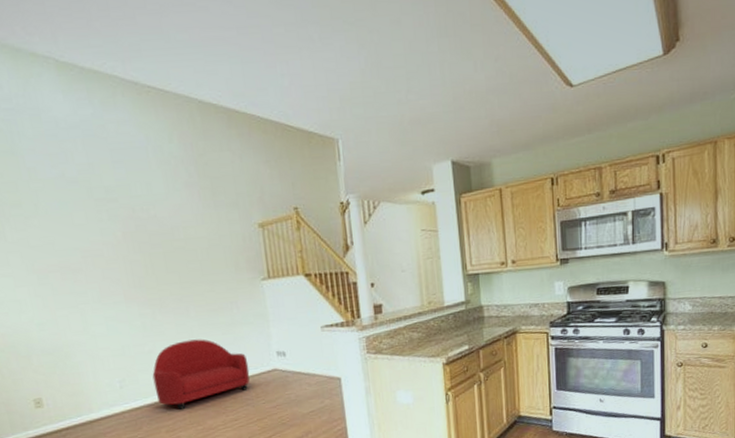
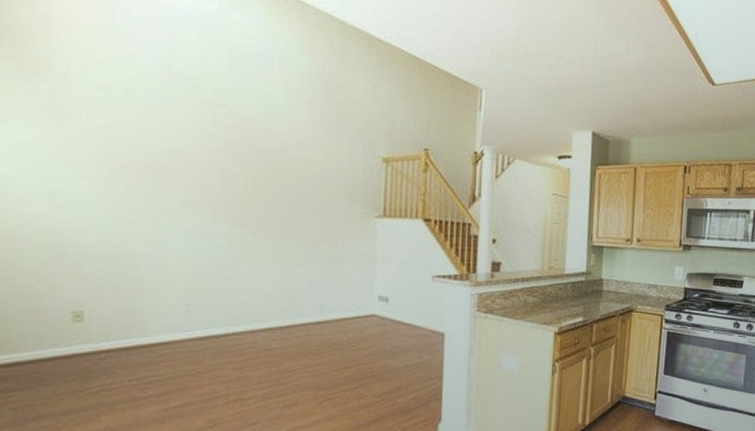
sofa: present [152,339,250,409] -> none [228,269,345,345]

